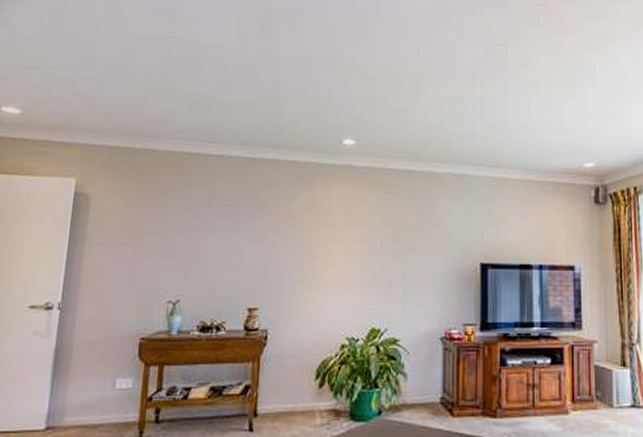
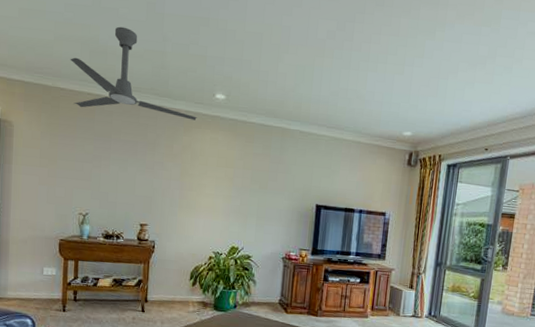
ceiling fan: none [165,75,322,173] -> present [70,26,198,120]

